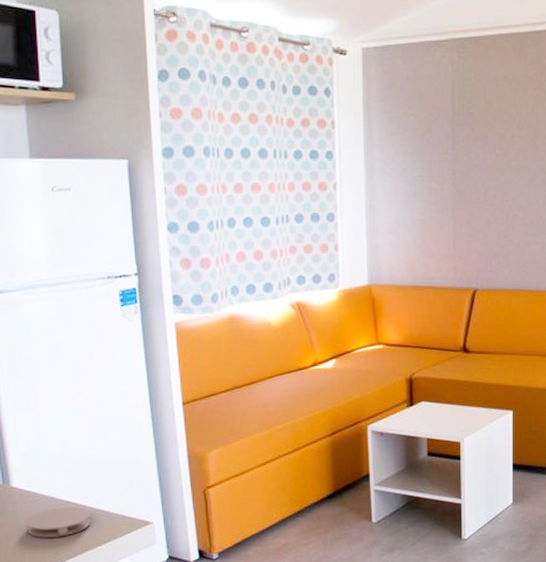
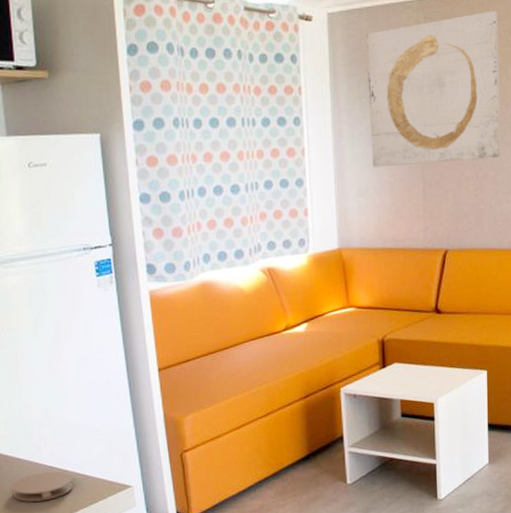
wall art: none [401,53,531,205] -> present [366,10,501,168]

